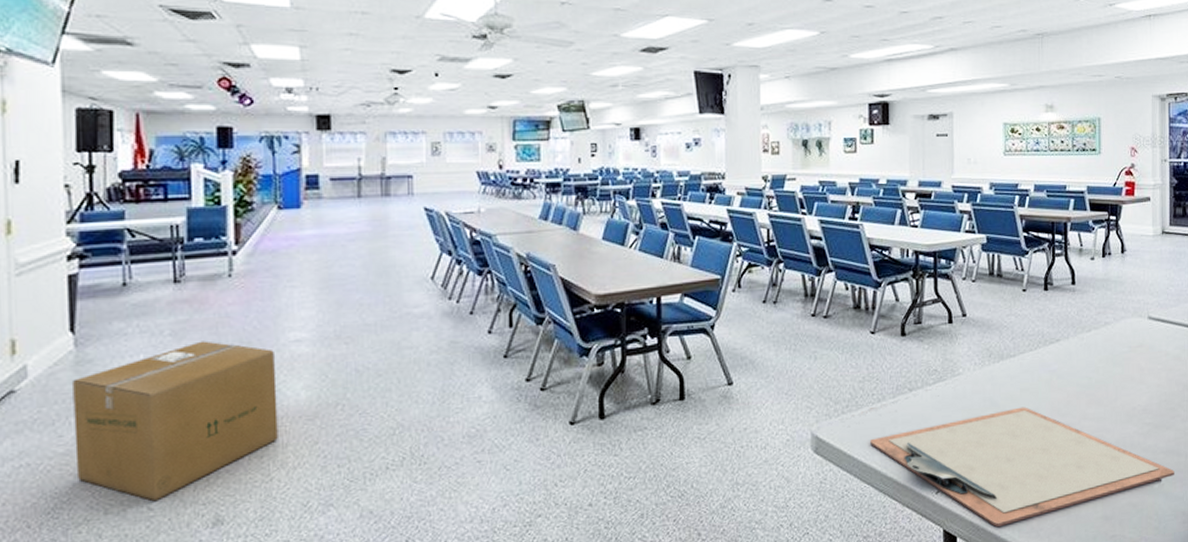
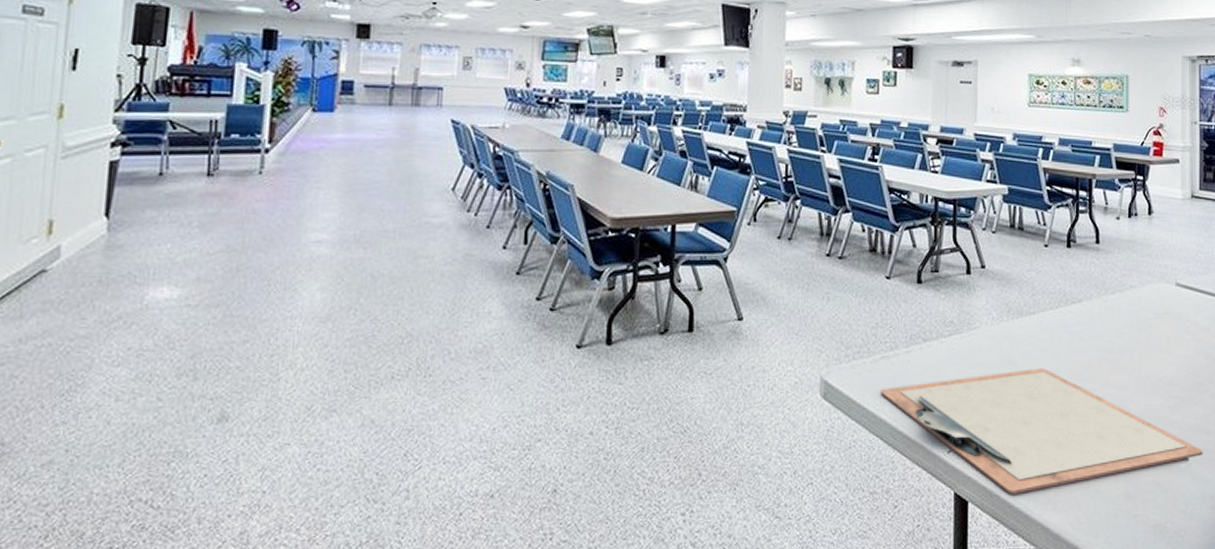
box: present [73,341,278,502] -> none [94,235,295,392]

